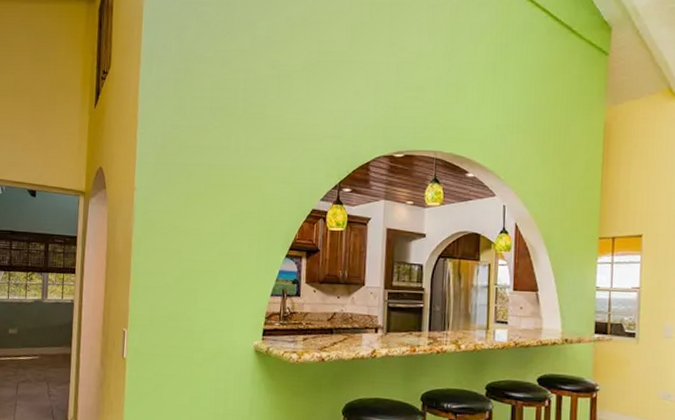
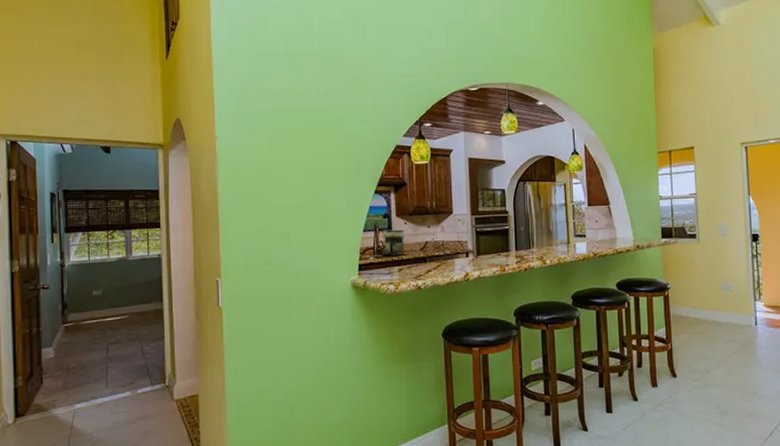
coffee maker: none [288,296,313,326] -> present [382,229,405,257]

